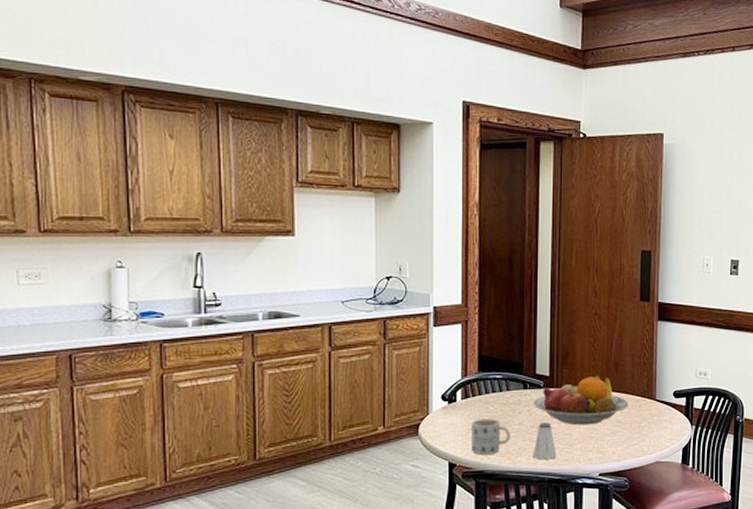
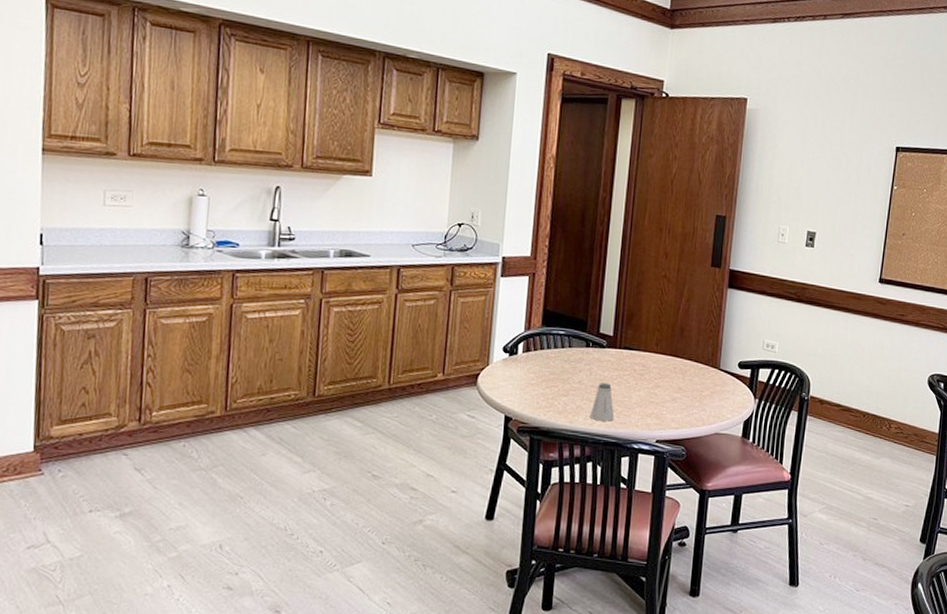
mug: present [472,419,510,454] -> none [529,374,569,411]
fruit bowl: present [533,375,629,425] -> none [594,339,692,390]

